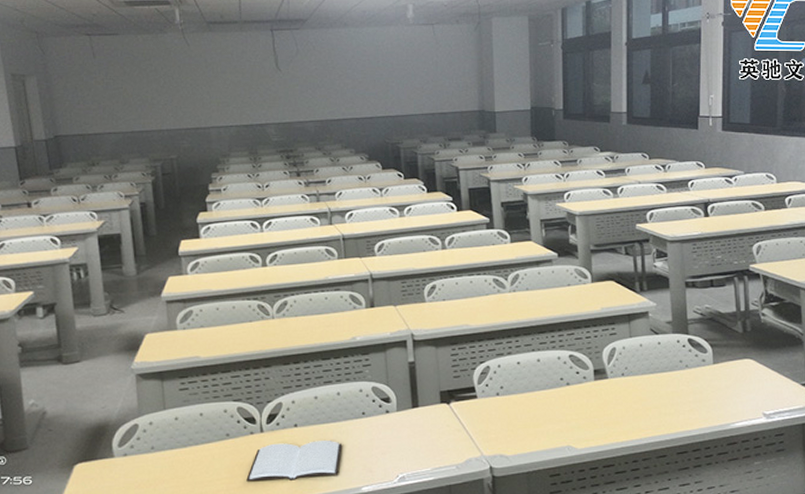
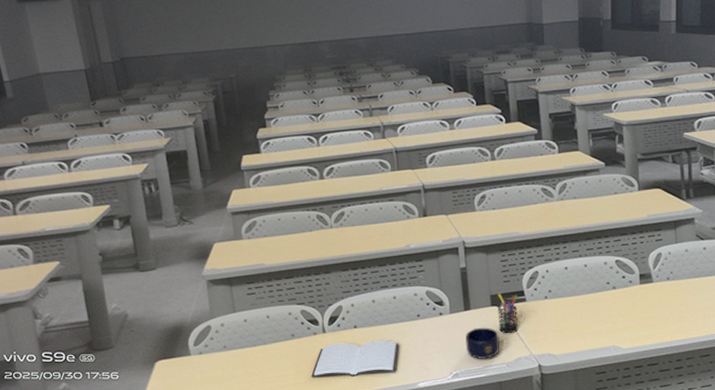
mug: none [413,426,450,460] -> present [466,327,500,359]
pen holder: none [447,389,469,433] -> present [498,293,519,334]

